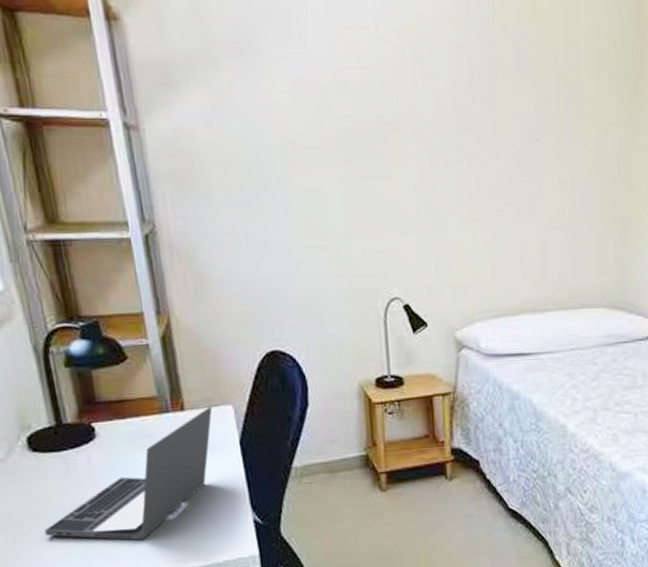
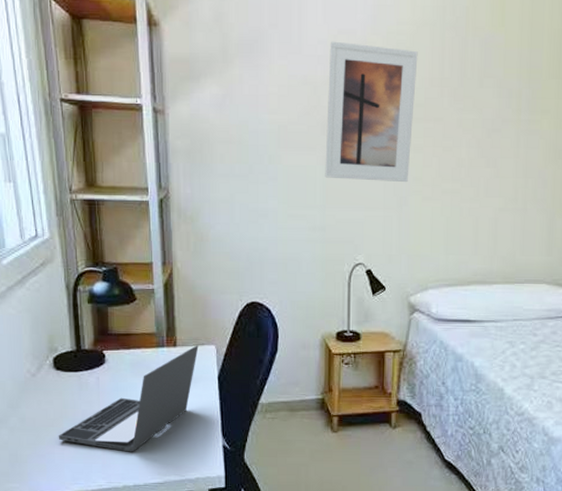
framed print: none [337,38,443,203] -> present [325,41,418,183]

